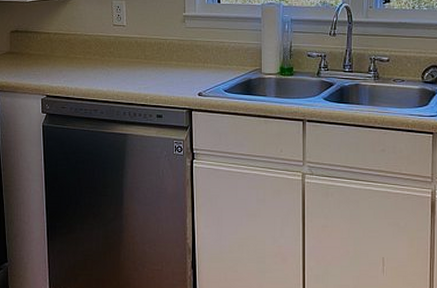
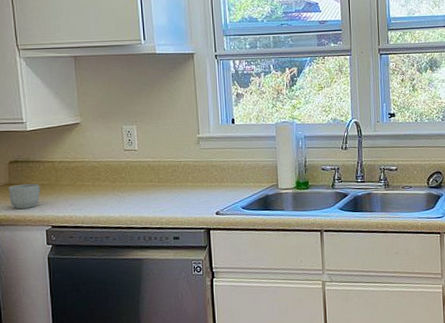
mug: none [10,53,38,76] -> present [9,183,41,209]

